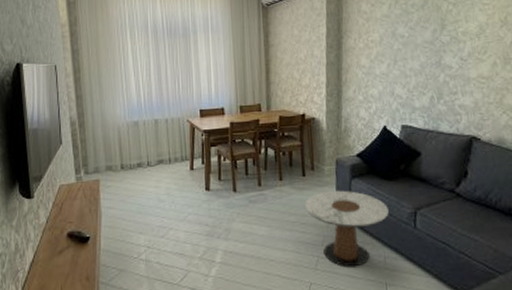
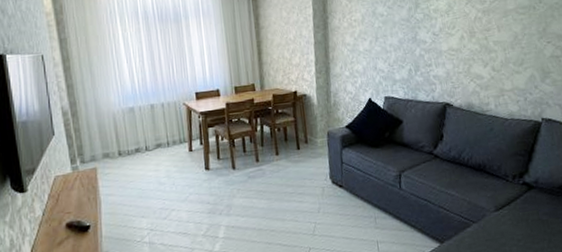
side table: present [304,190,389,268] -> none [300,159,377,230]

